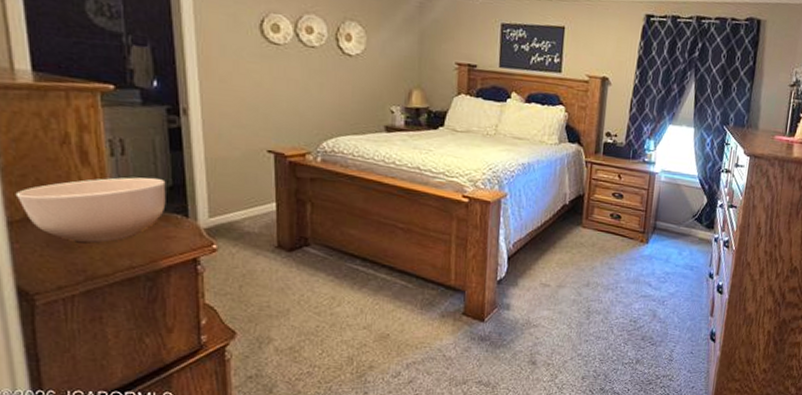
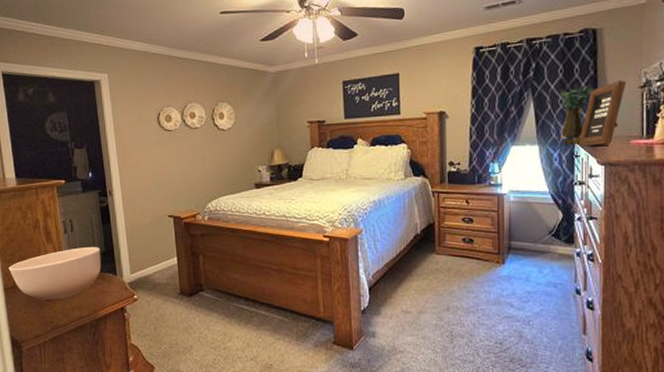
vase: none [715,72,750,133] -> present [560,84,593,145]
picture frame: none [729,75,780,138] -> present [578,81,627,147]

